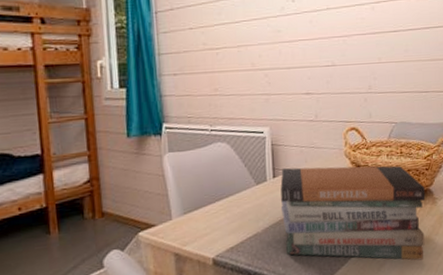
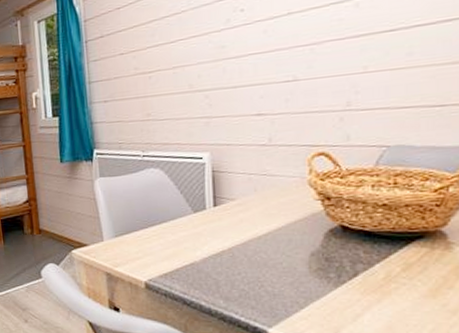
book stack: present [280,165,426,260] -> none [222,196,433,317]

